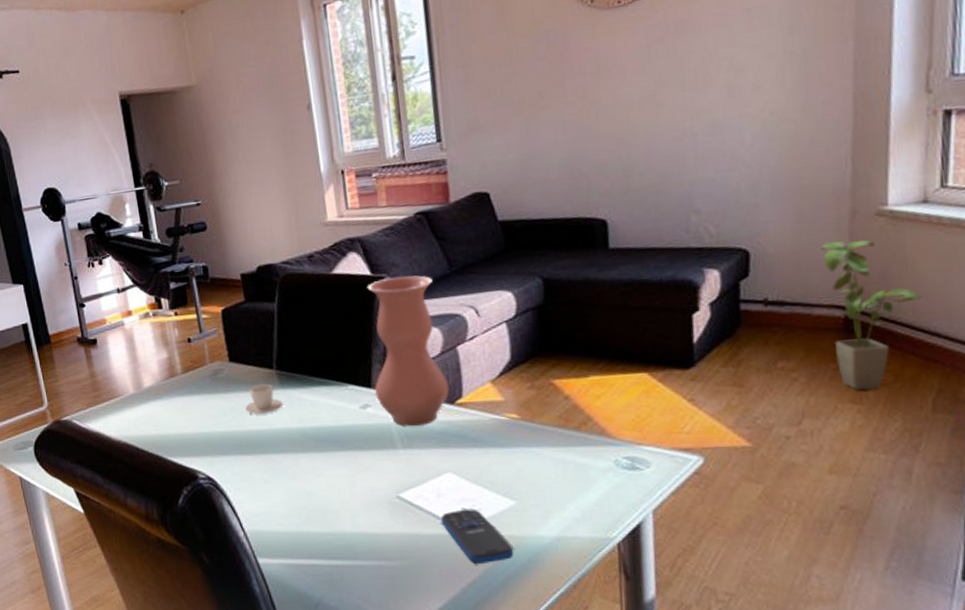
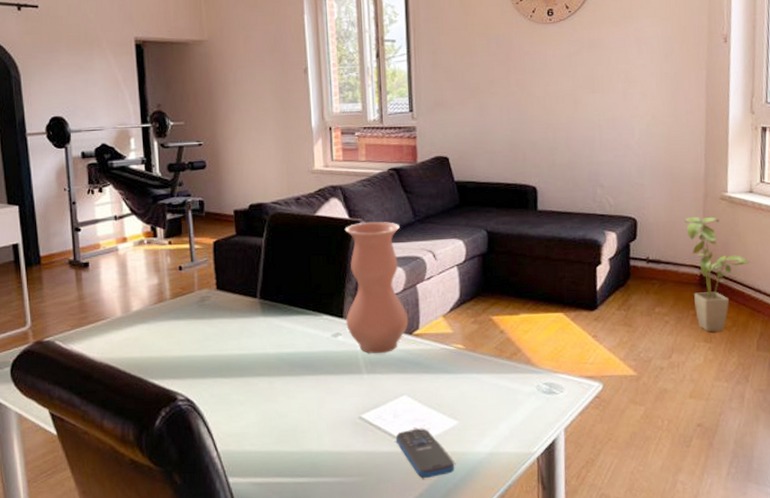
teacup: present [245,383,283,414] -> none [228,311,264,340]

